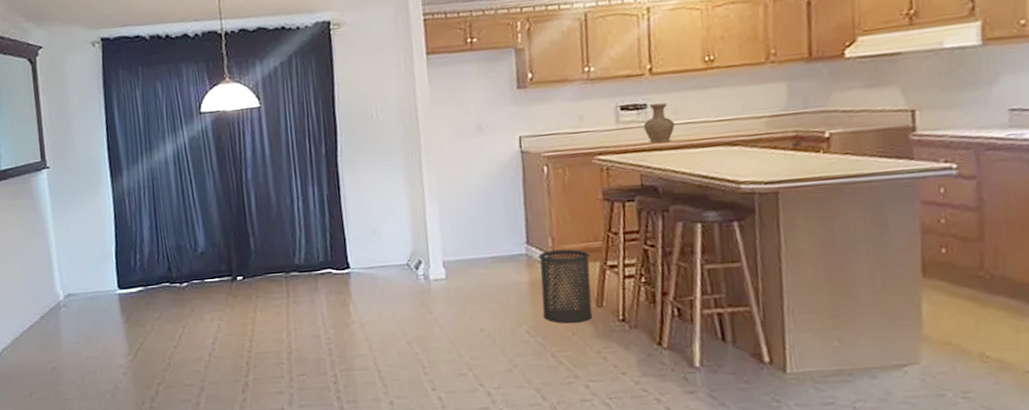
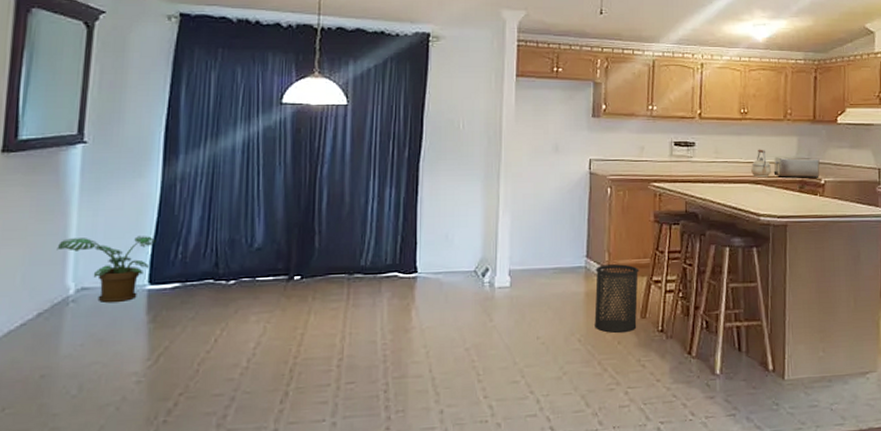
potted plant: none [44,246,118,306] -> present [56,236,156,302]
vase: present [644,103,675,143] -> none [692,142,715,176]
kettle: none [723,102,753,138] -> present [750,149,772,178]
toaster: none [755,106,823,135] -> present [773,156,820,179]

